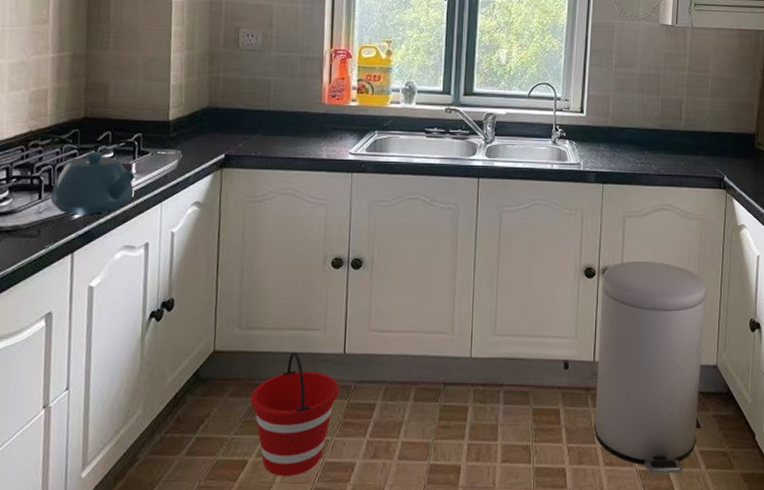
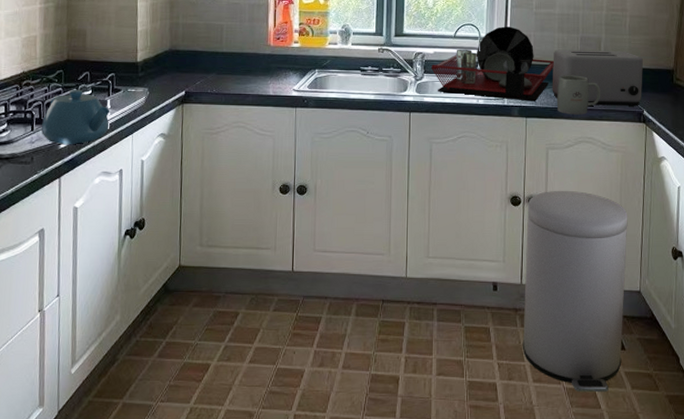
bucket: present [250,352,339,476] -> none [211,269,289,379]
dish rack: none [503,86,633,167] -> present [431,26,554,101]
toaster: none [630,111,725,172] -> present [552,49,644,106]
mug: none [635,139,681,182] -> present [556,75,601,116]

